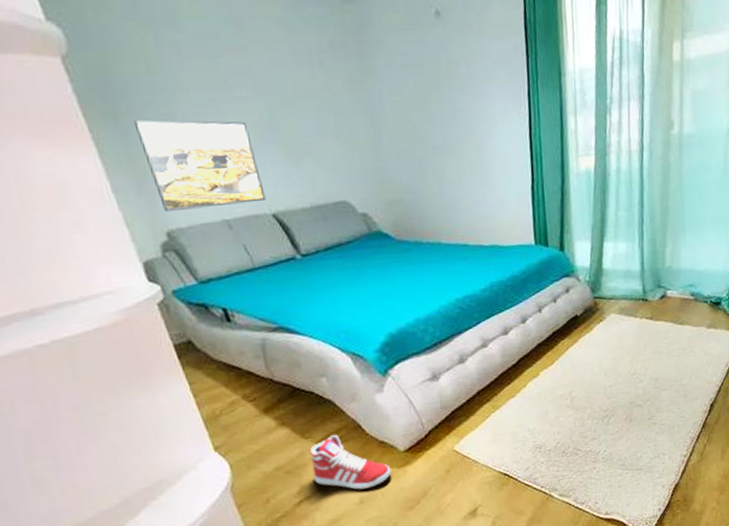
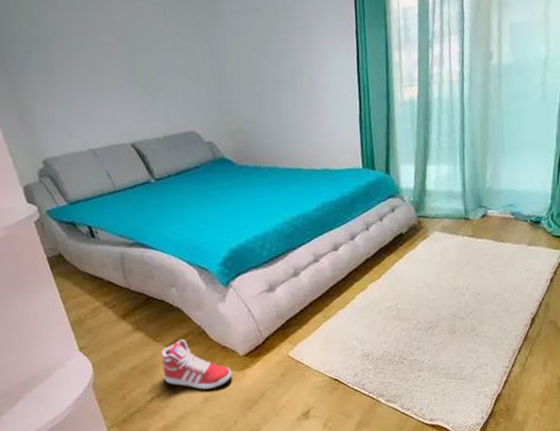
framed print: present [133,119,266,213] -> none [17,64,126,144]

